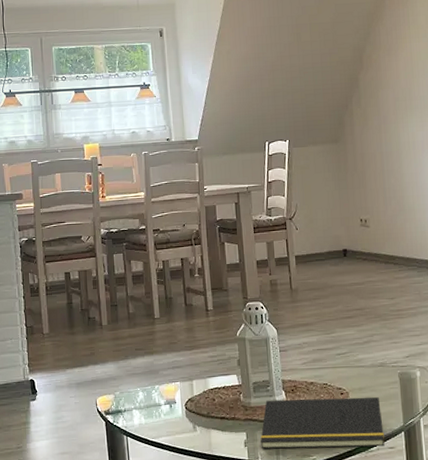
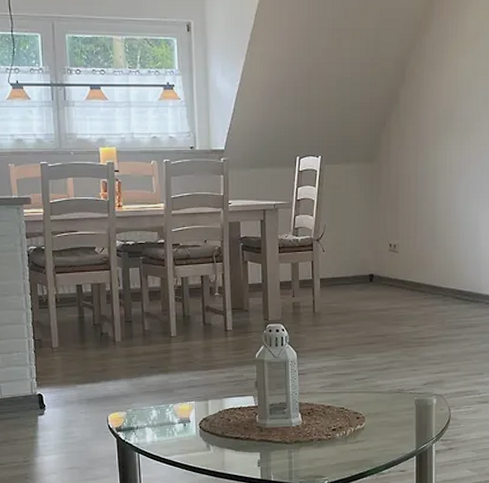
notepad: present [260,397,385,450] -> none [274,422,396,470]

